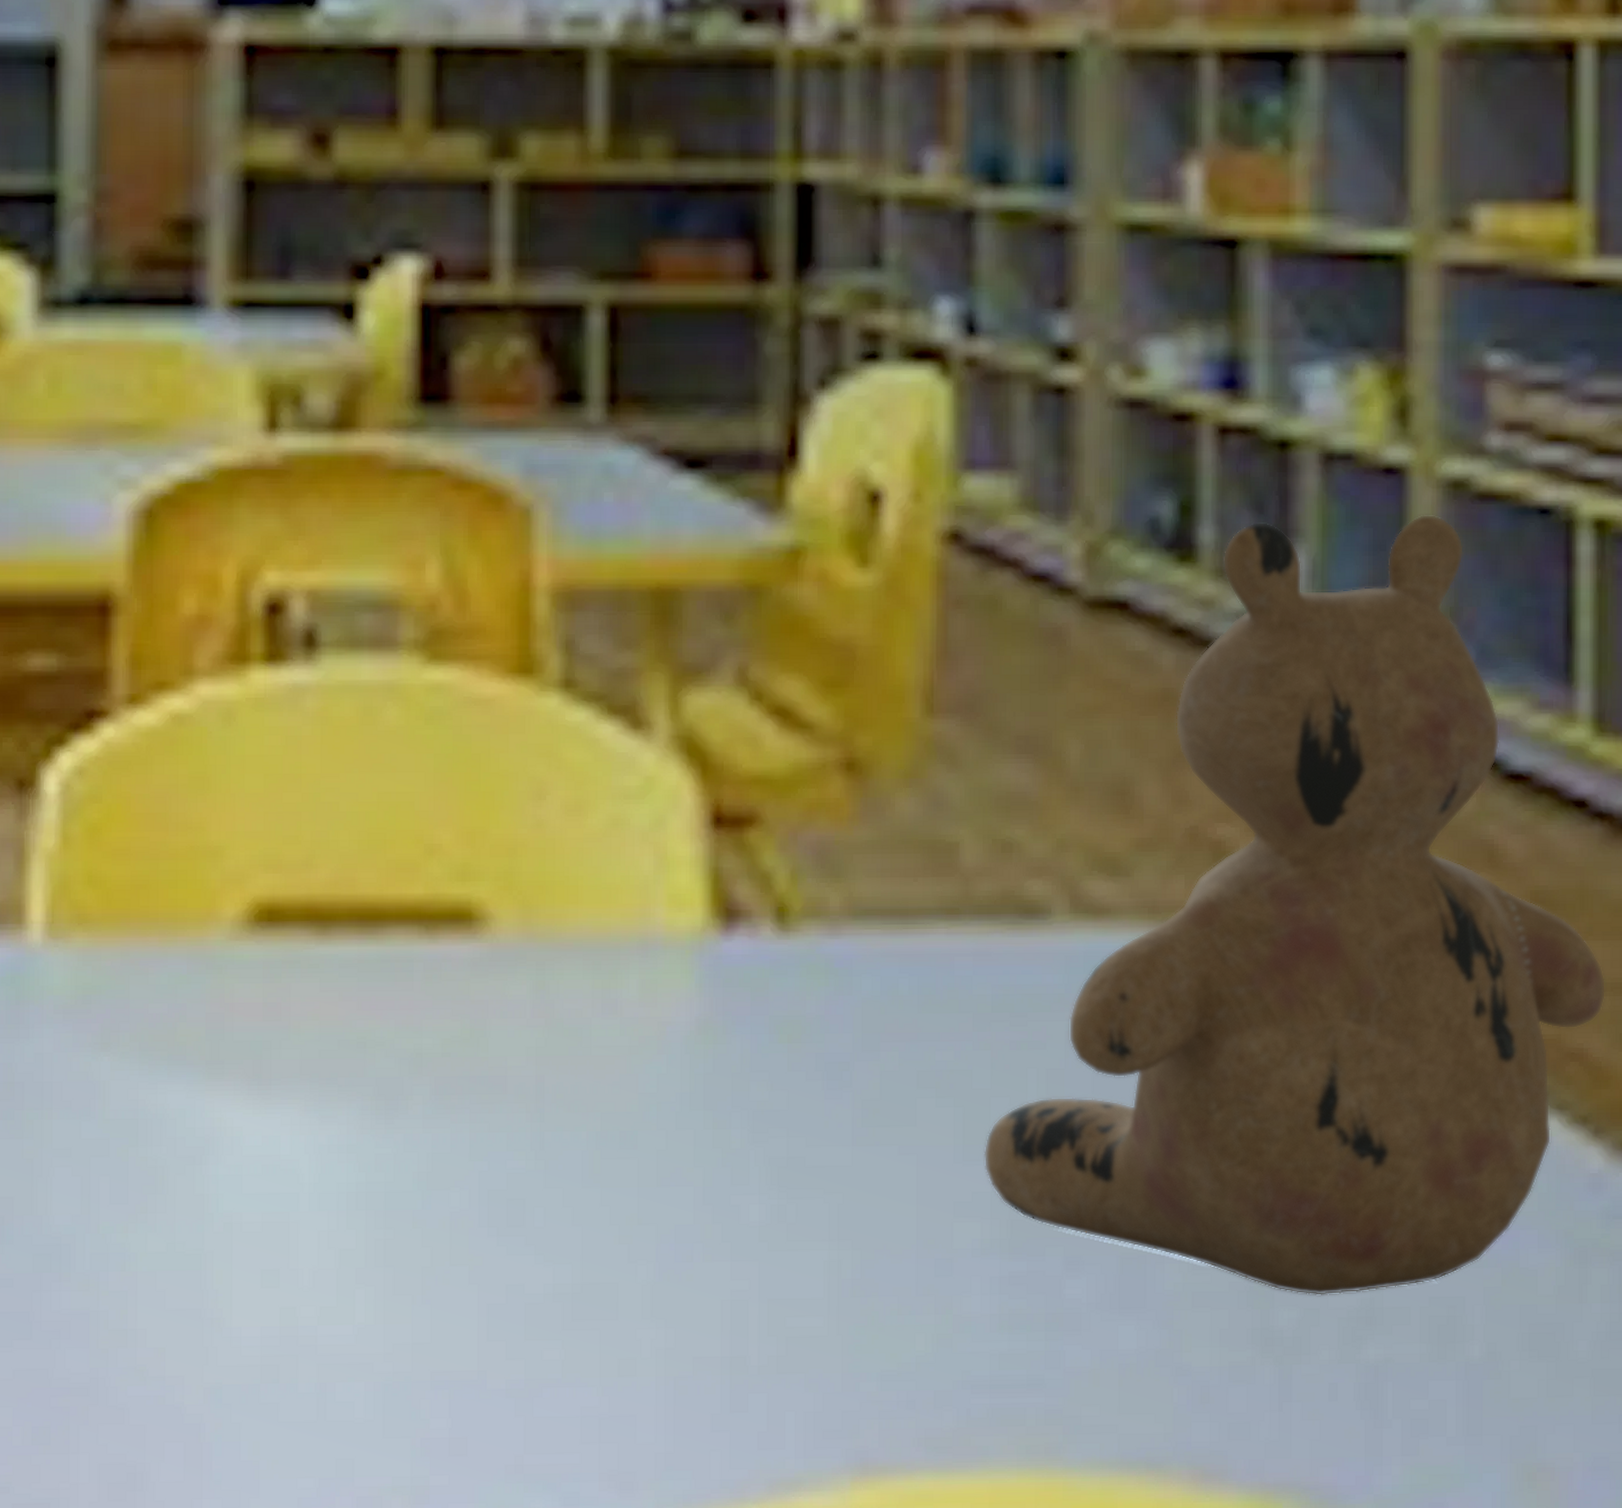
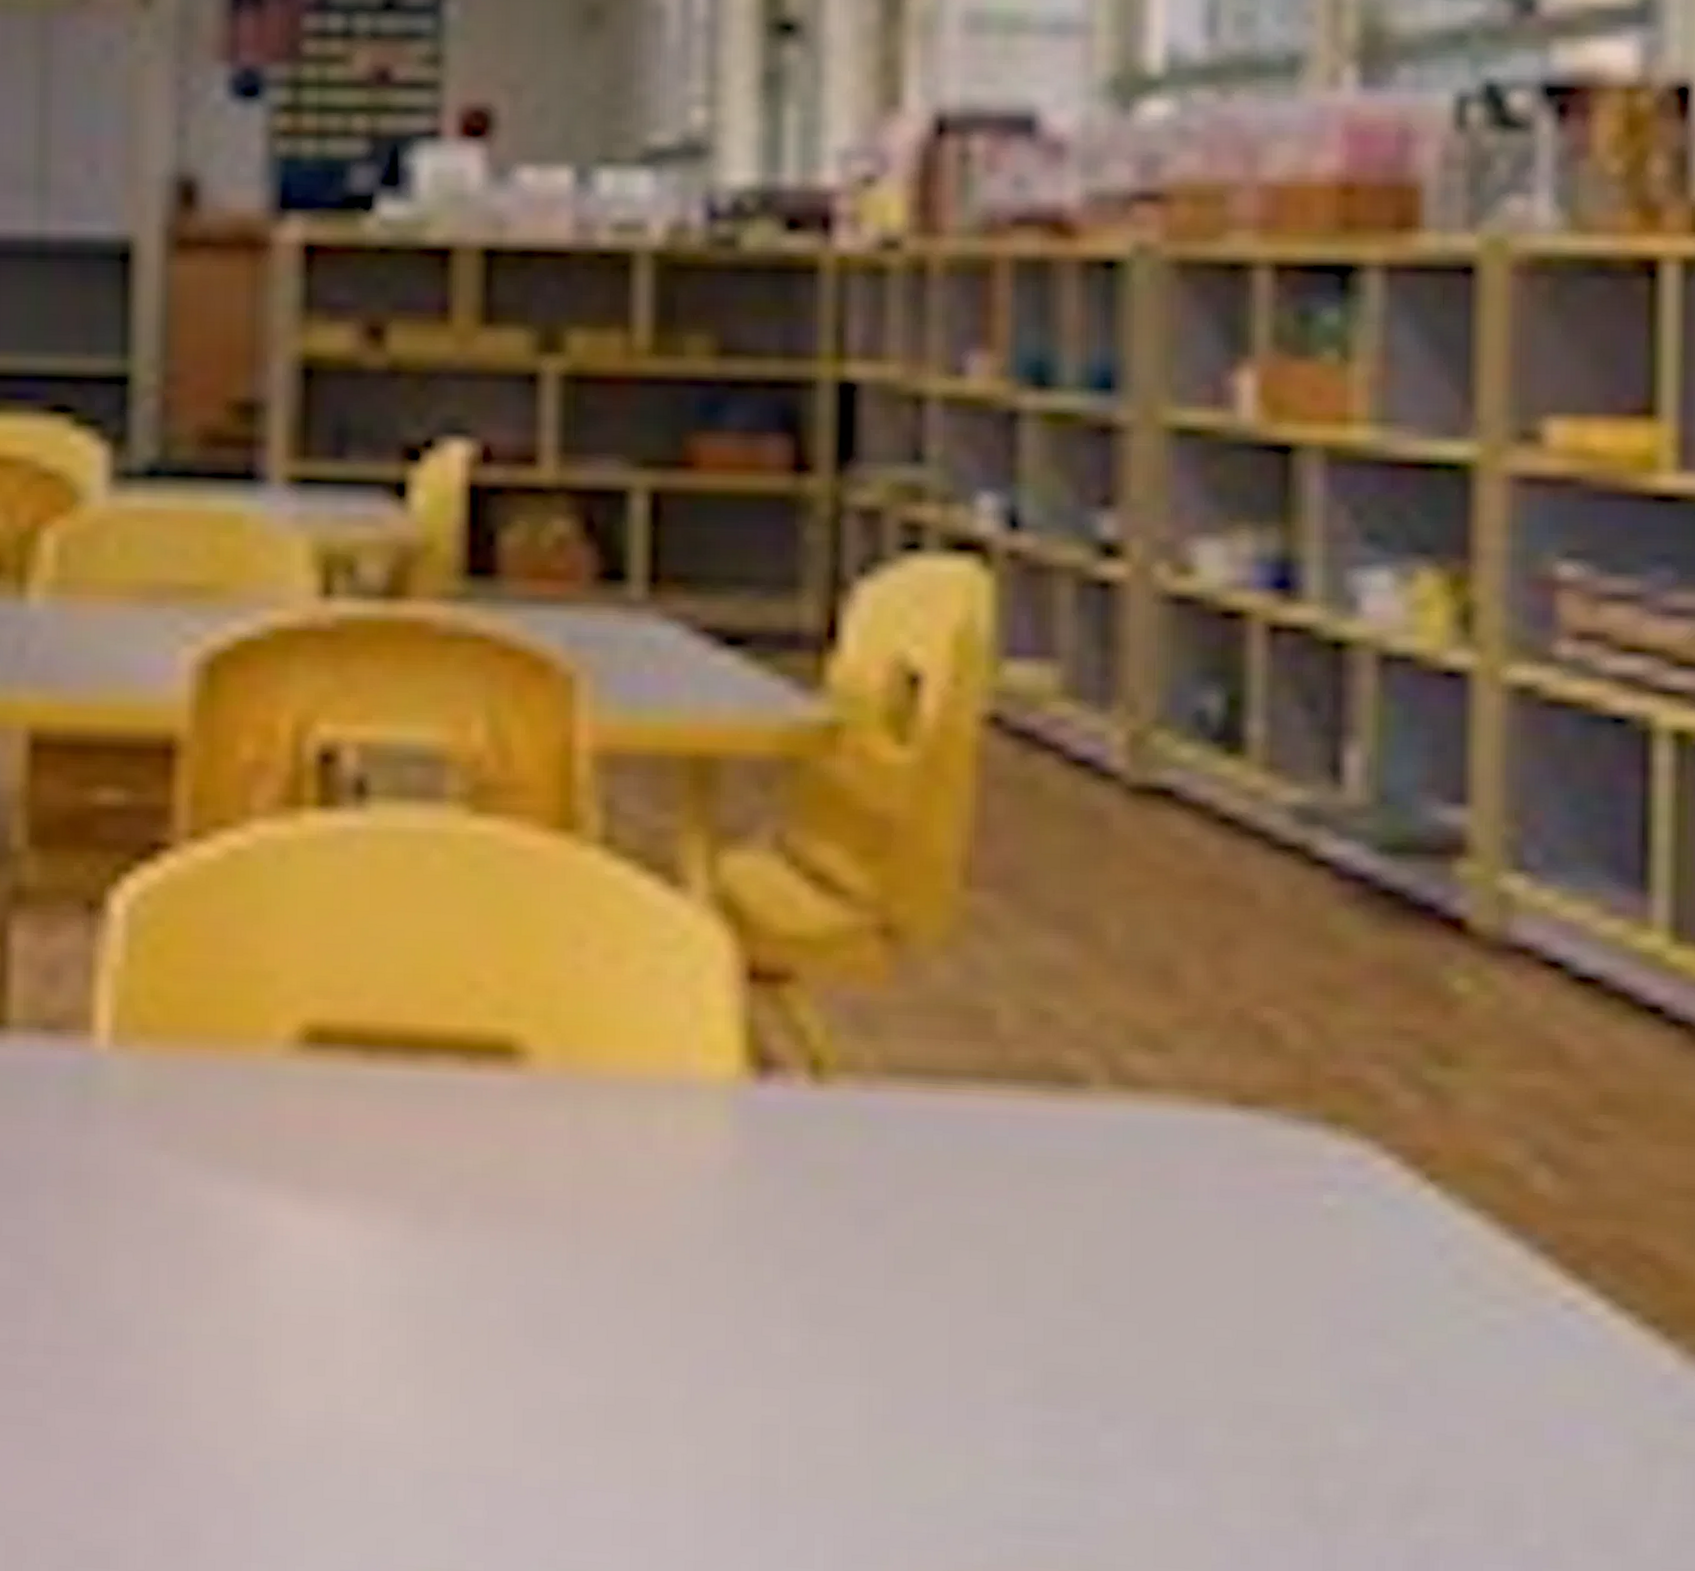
teddy bear: present [983,514,1606,1296] -> none [1018,718,1682,1471]

